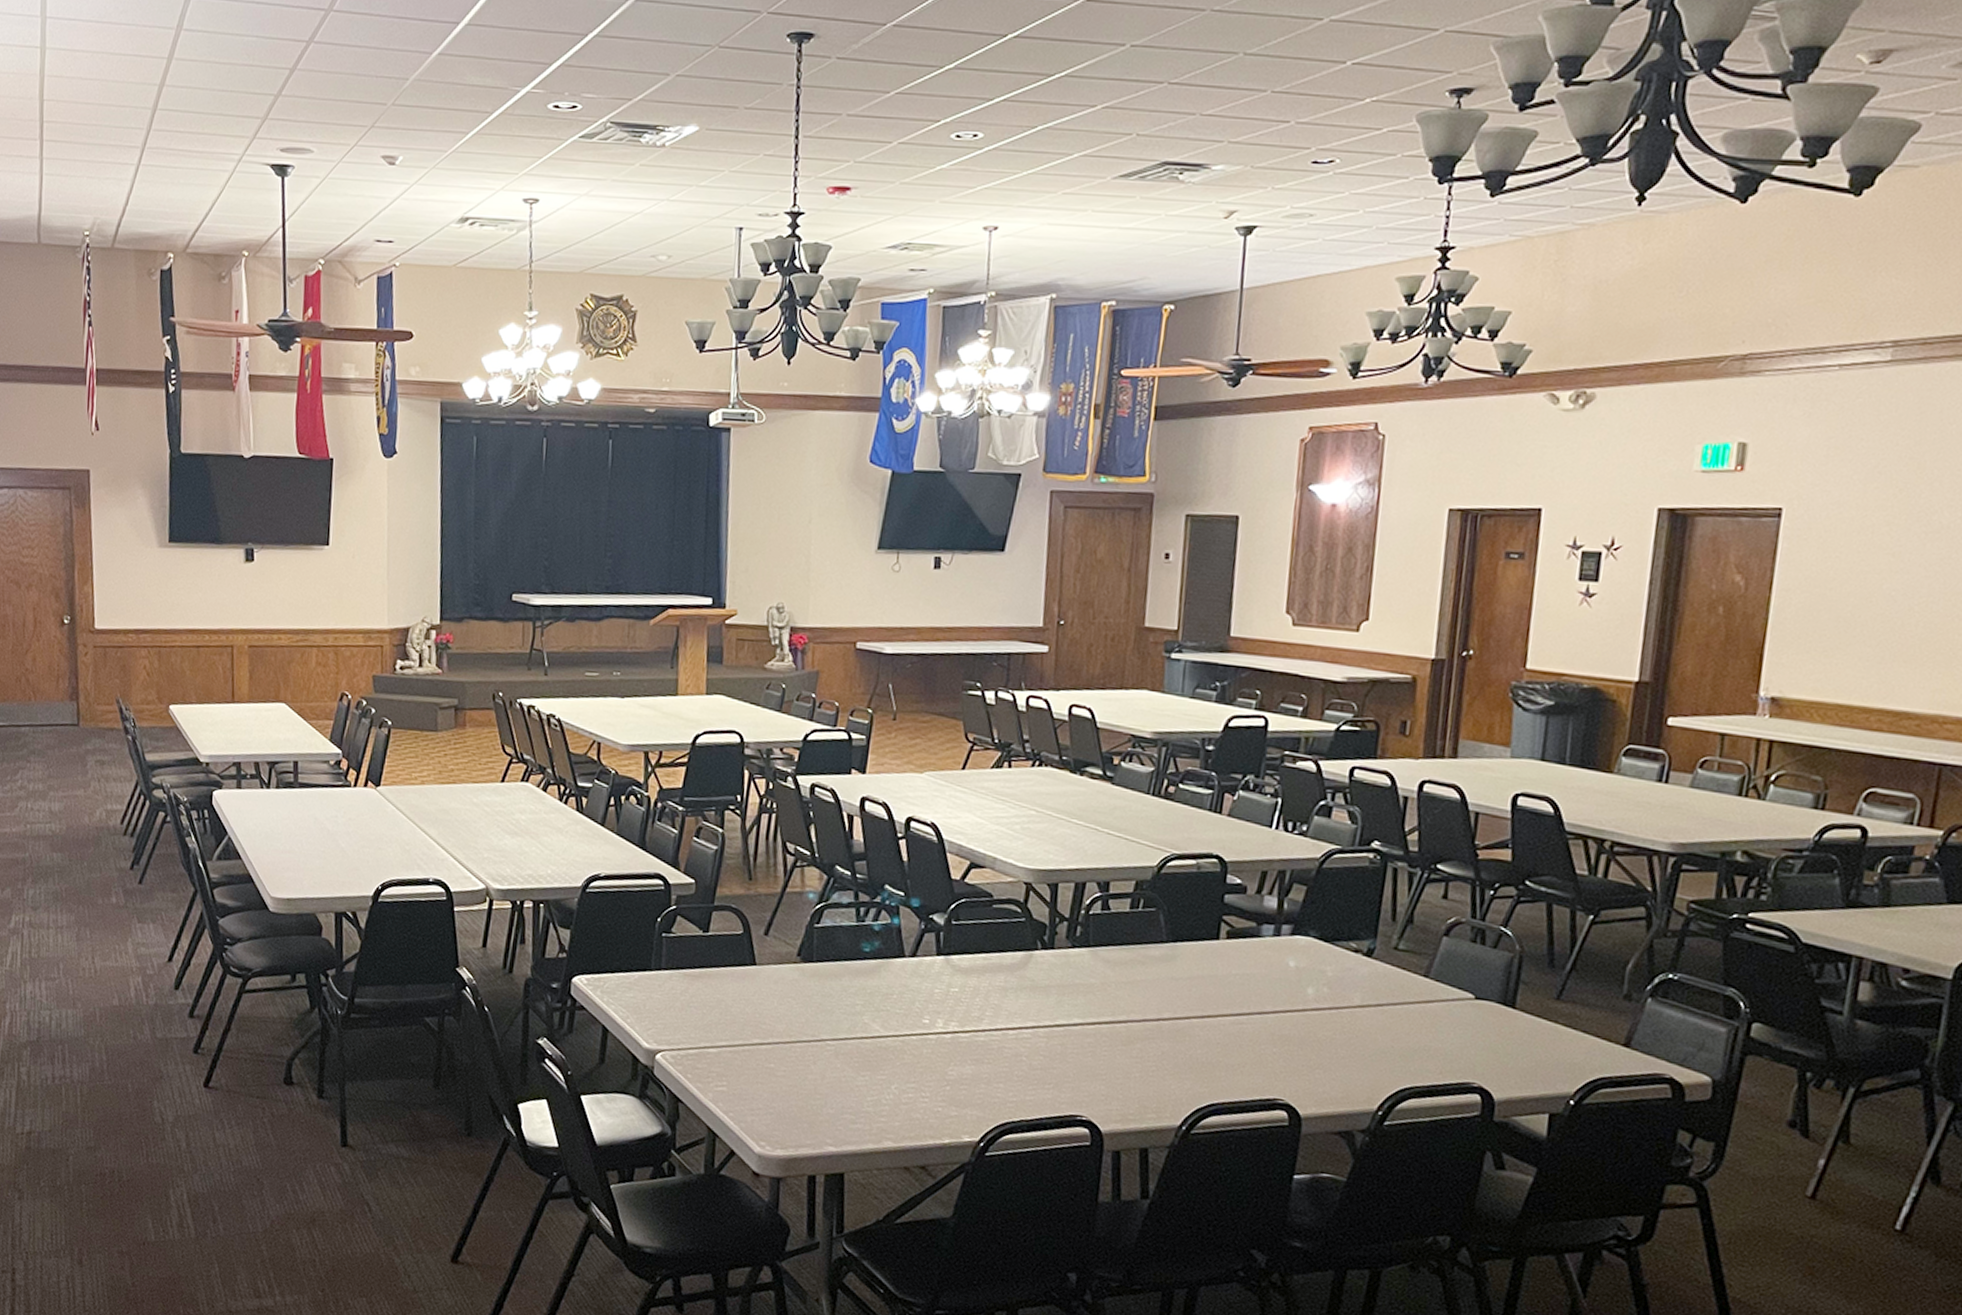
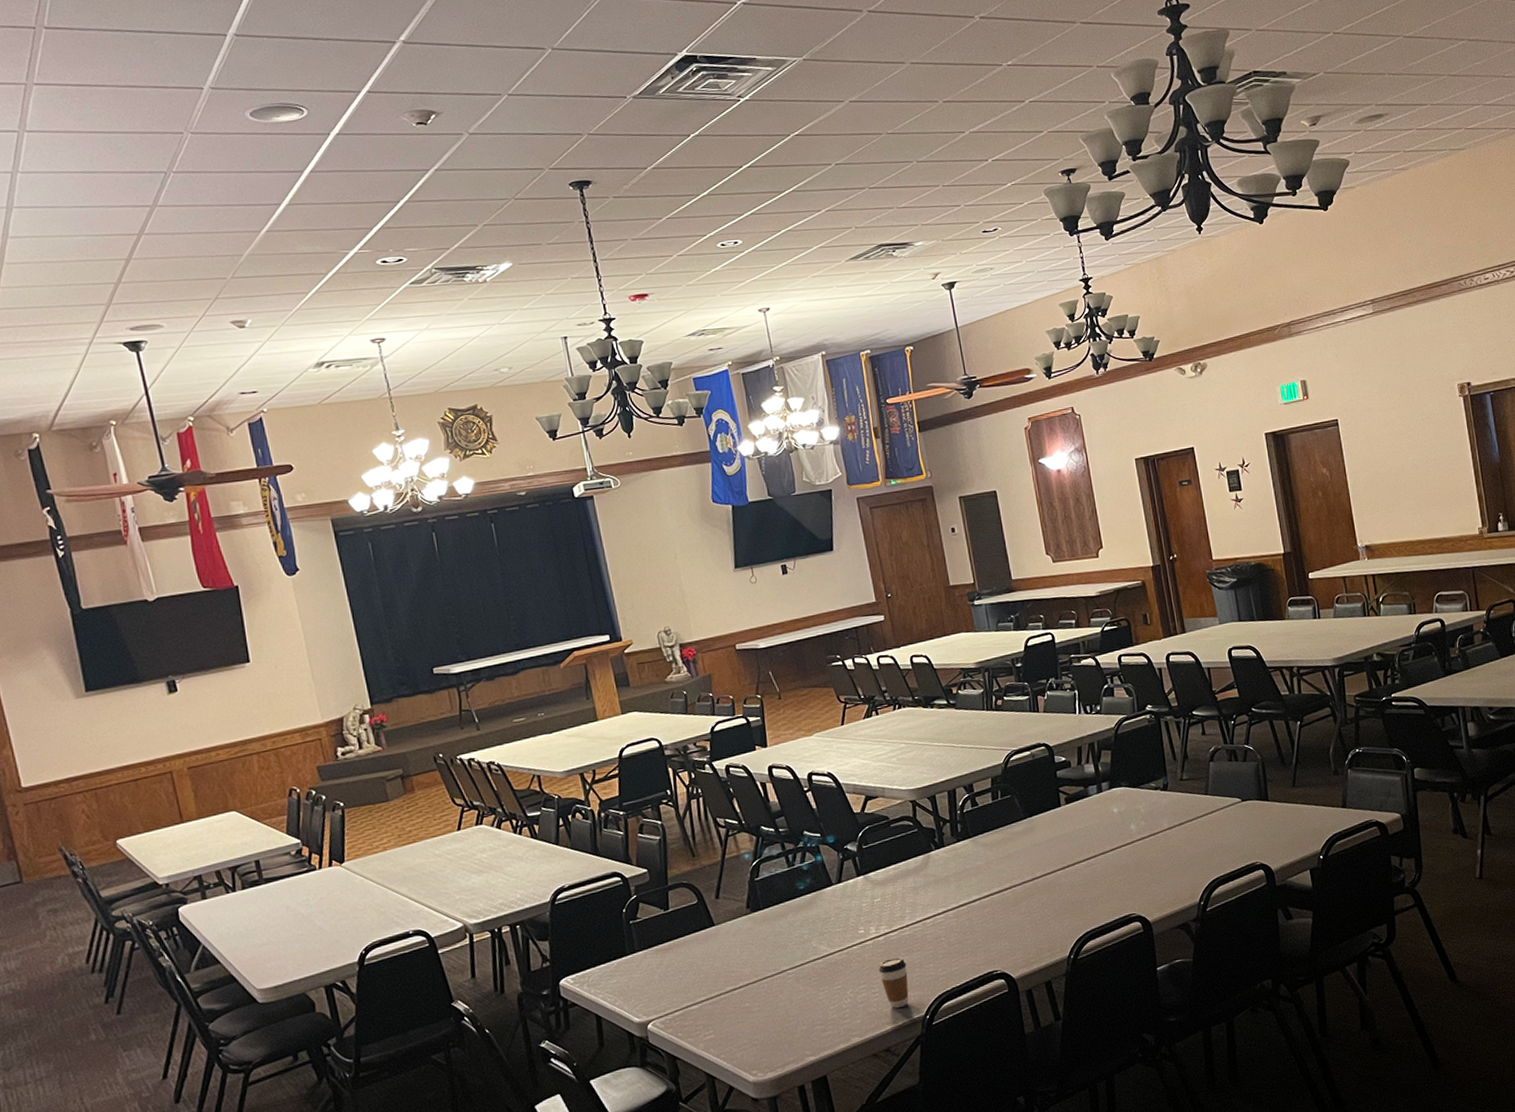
coffee cup: none [935,1062,971,1124] -> present [878,957,909,1008]

